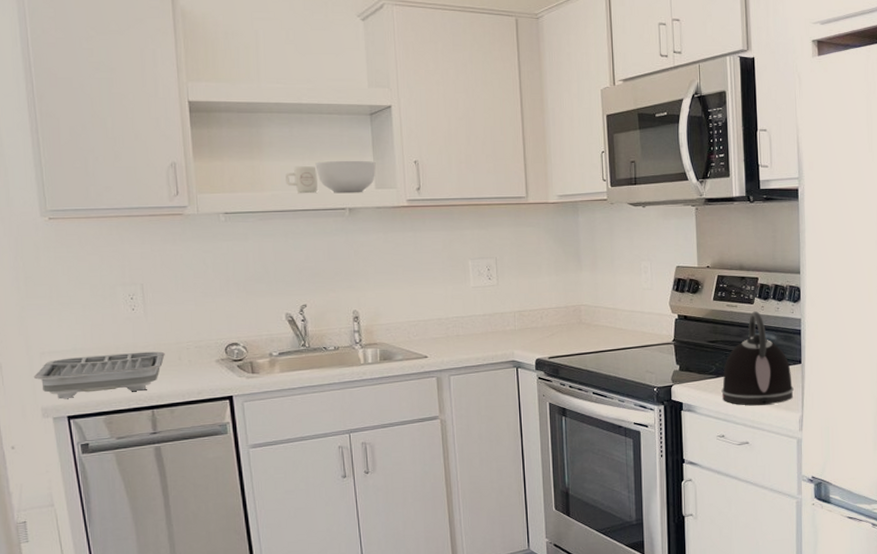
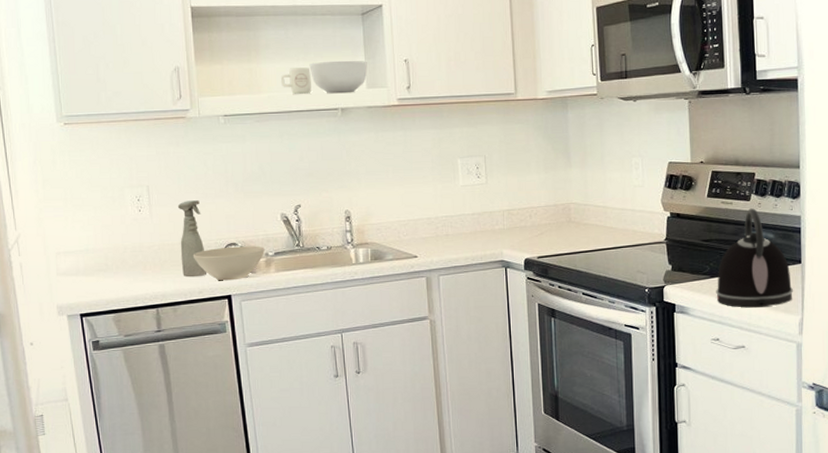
dish rack: present [34,351,165,400] -> none [51,251,169,298]
spray bottle: none [174,299,207,378] -> present [177,200,207,278]
bowl: none [192,346,268,382] -> present [194,246,265,281]

